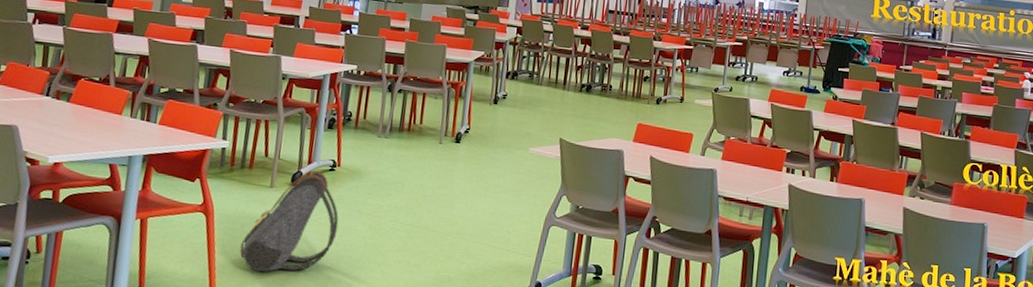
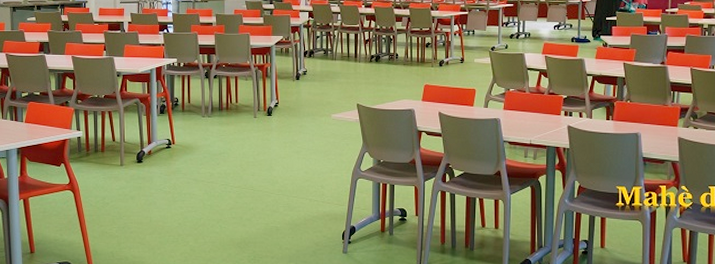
backpack: present [239,170,339,272] -> none [104,148,180,234]

